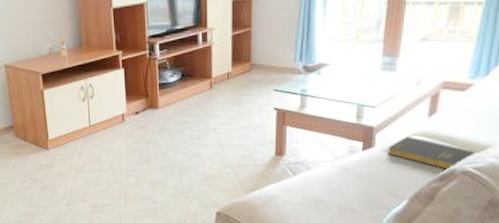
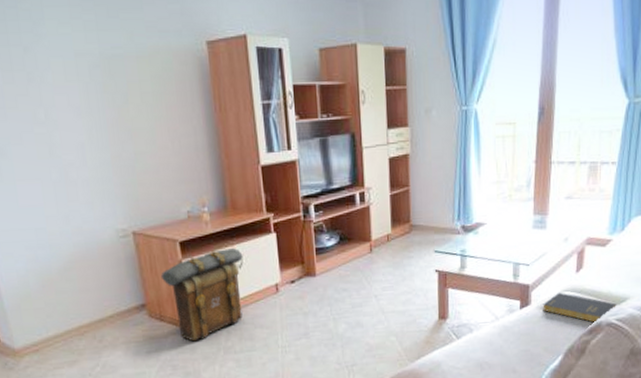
backpack: none [25,81,95,160] -> present [160,248,243,342]

